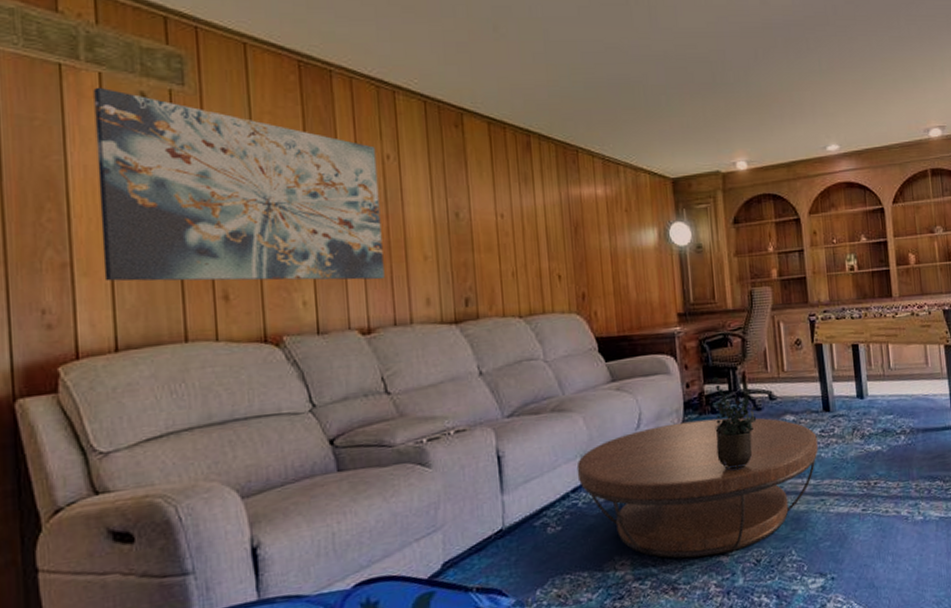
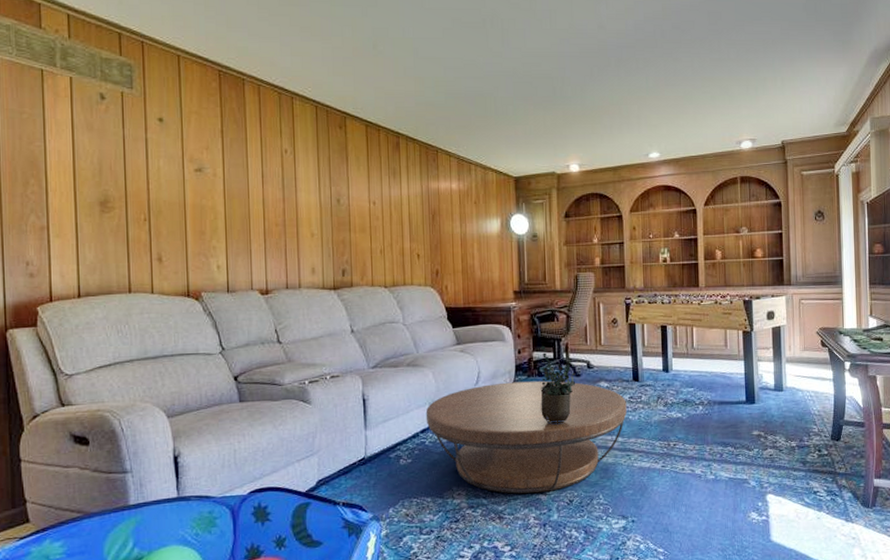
wall art: present [93,87,385,282] -> none [66,89,280,251]

